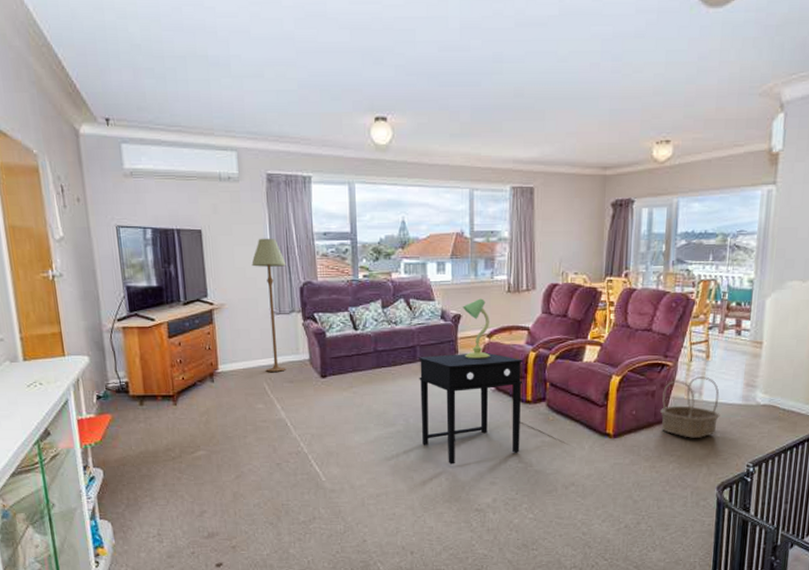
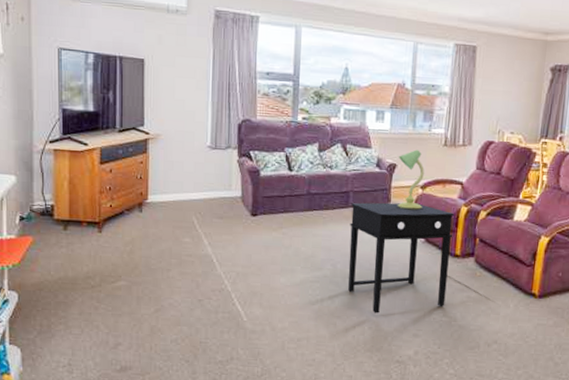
floor lamp: present [251,238,286,372] -> none [192,72,227,207]

